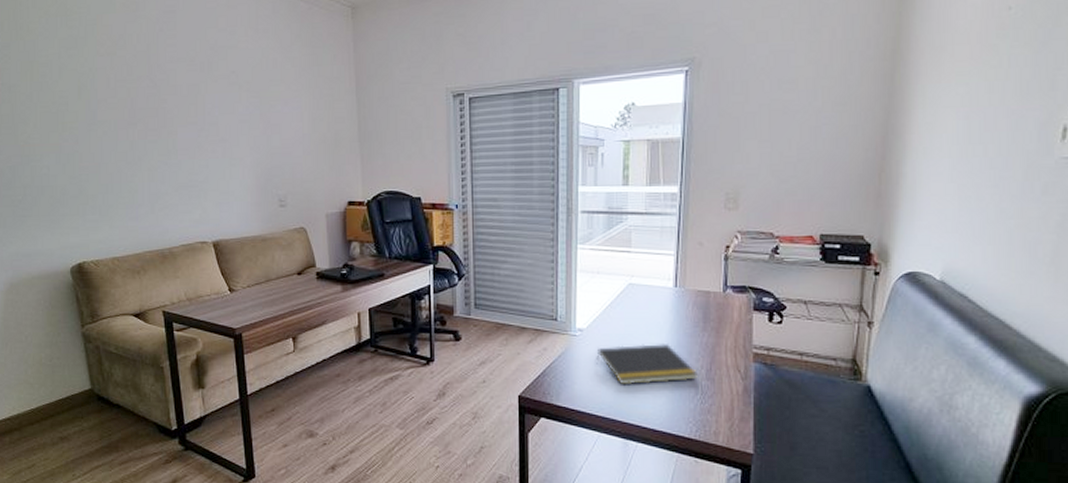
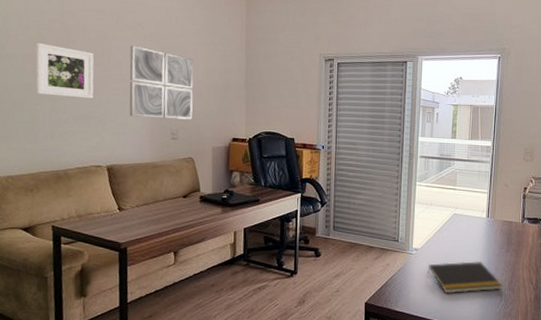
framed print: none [126,104,192,165] -> present [35,42,94,99]
wall art: none [226,98,300,183] -> present [129,45,194,120]

